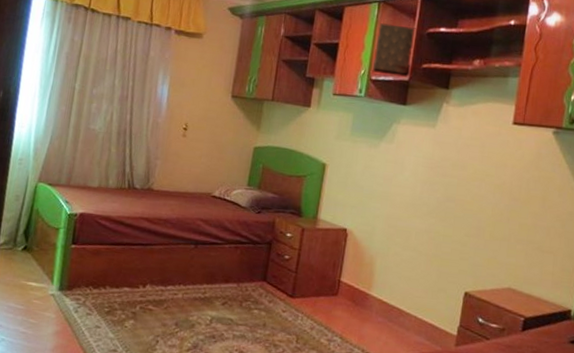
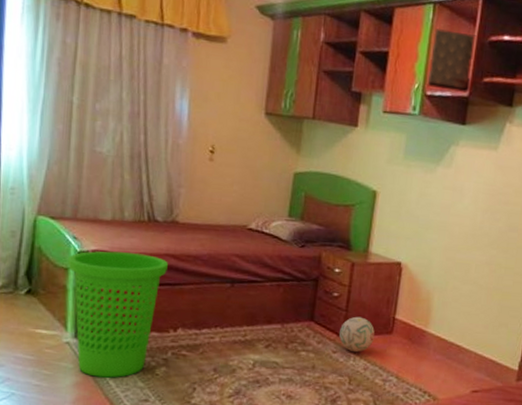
laundry basket: none [59,214,142,329] -> present [68,251,168,378]
ball: none [289,278,321,313] -> present [339,316,375,353]

